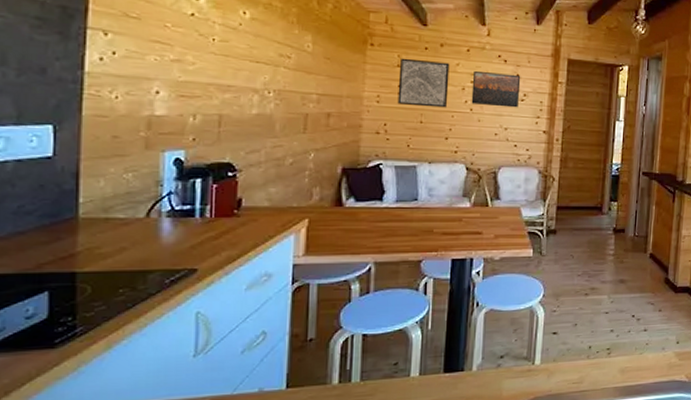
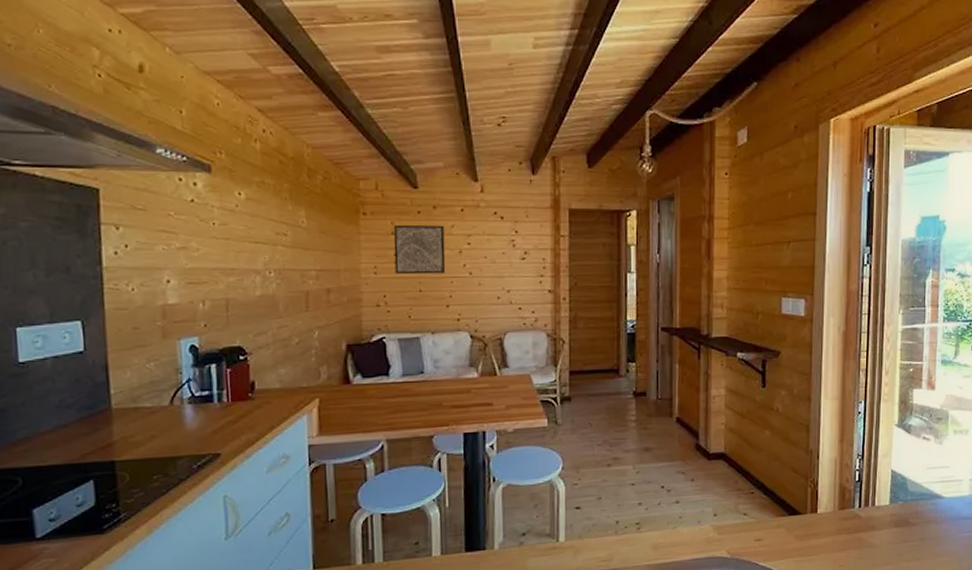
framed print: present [471,70,521,108] -> none [469,231,520,268]

